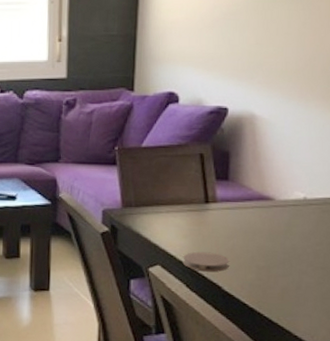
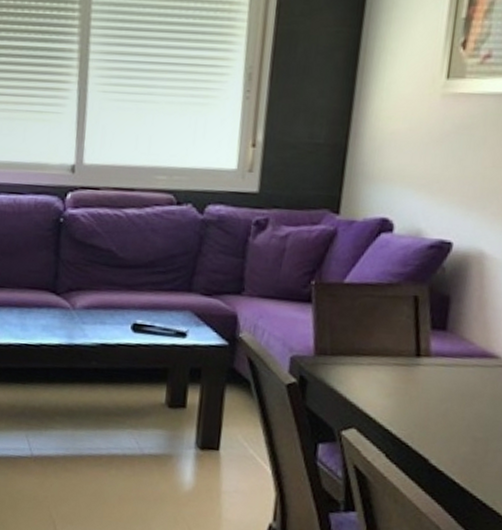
coaster: present [182,251,229,272] -> none [383,415,440,441]

